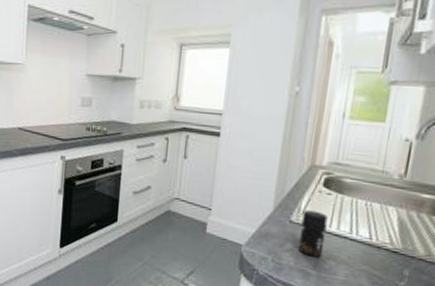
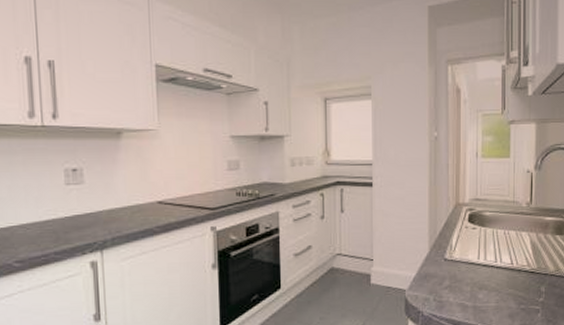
jar: present [299,210,328,258] -> none [454,246,476,289]

